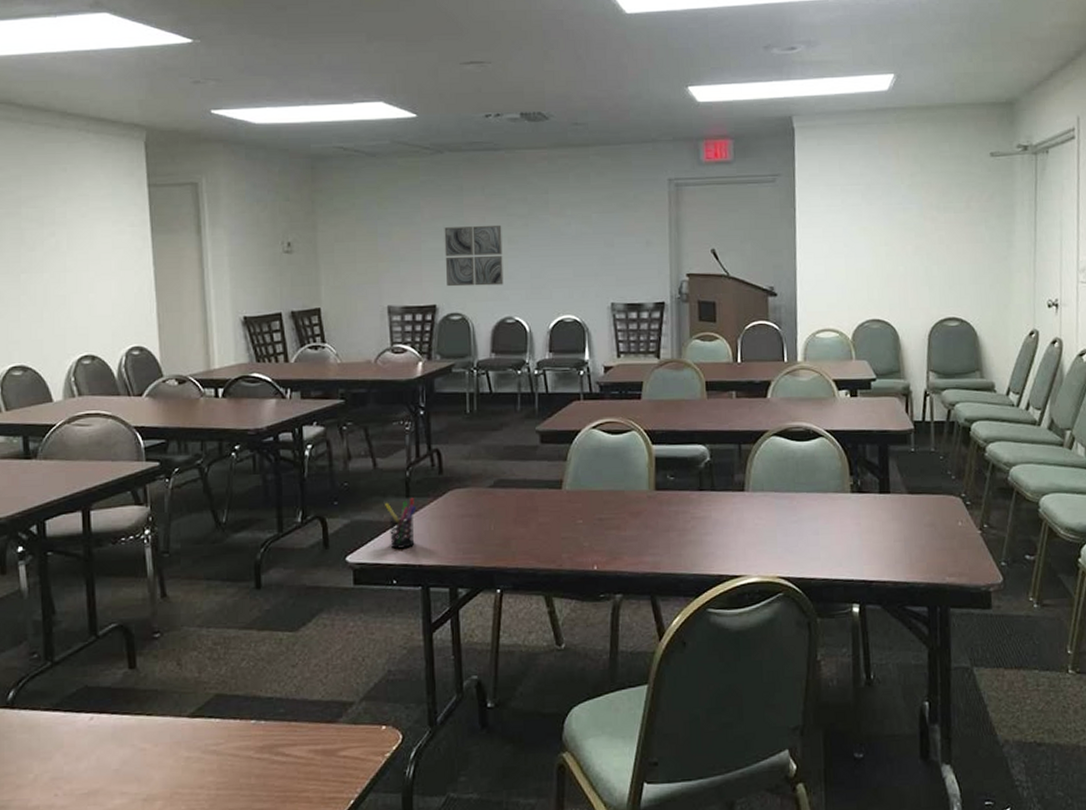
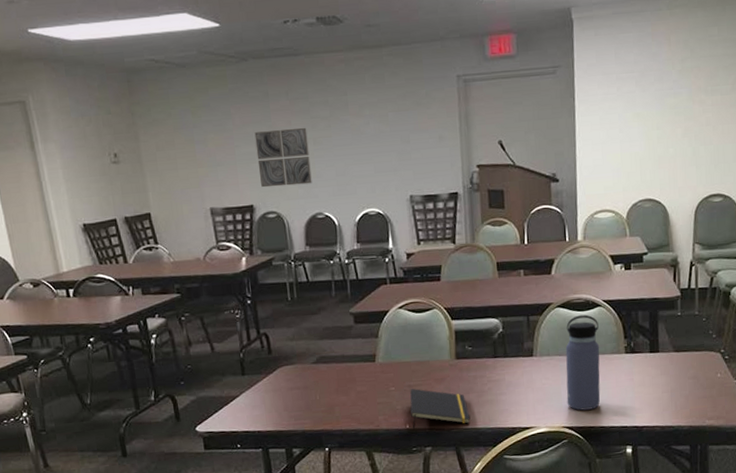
pen holder: present [385,498,416,549] -> none [224,375,253,419]
notepad: none [599,523,670,571] -> present [410,389,471,429]
water bottle: none [782,445,822,558] -> present [565,314,601,411]

